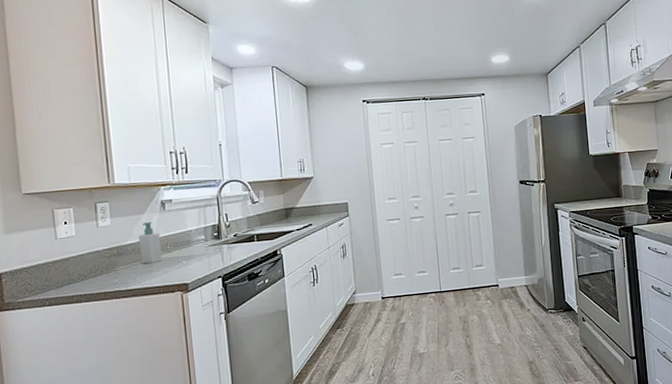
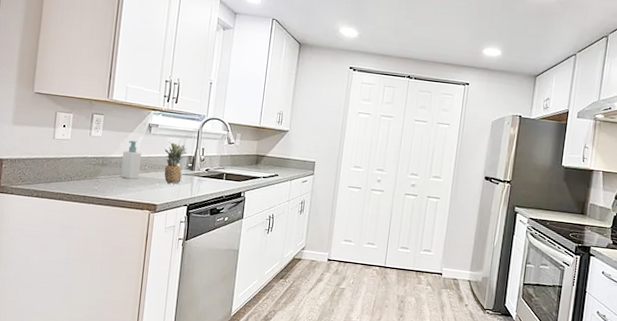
fruit: none [184,214,211,259] -> present [164,142,188,185]

